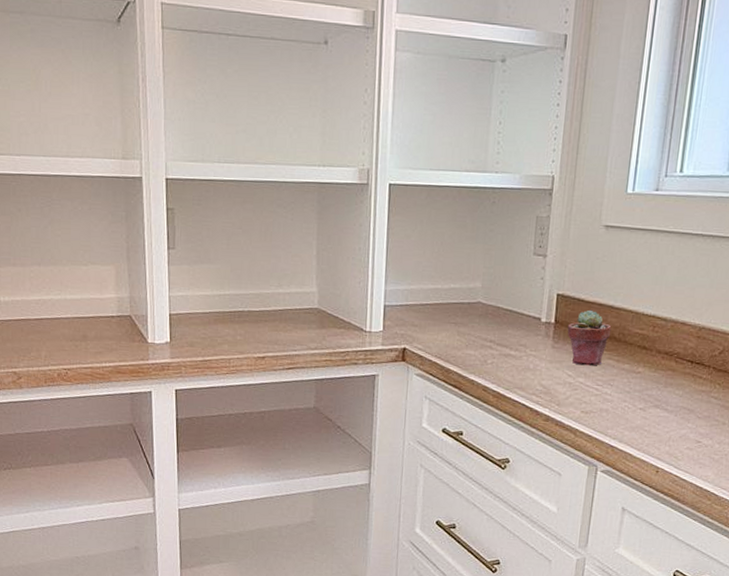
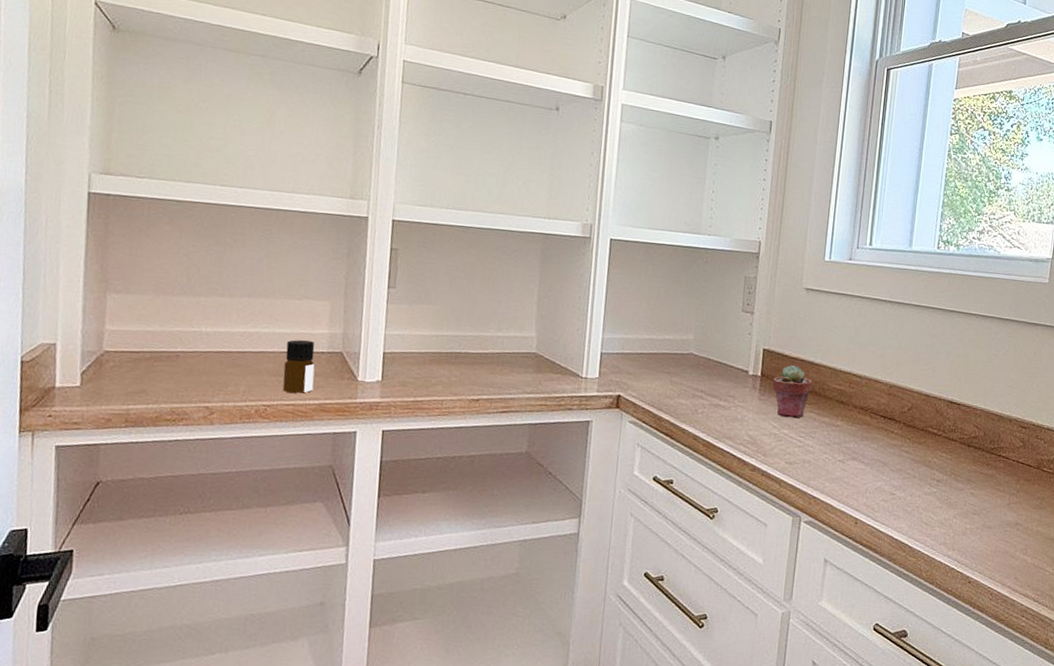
bottle: none [79,304,108,356] -> present [282,339,315,393]

